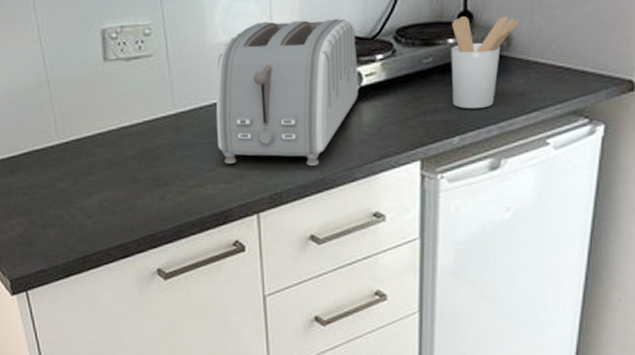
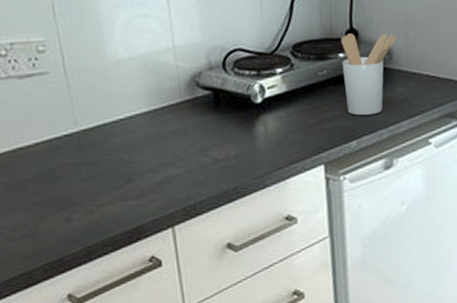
toaster: present [216,18,358,167] -> none [120,35,262,180]

